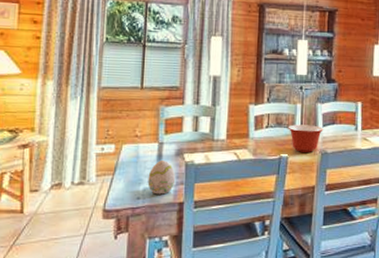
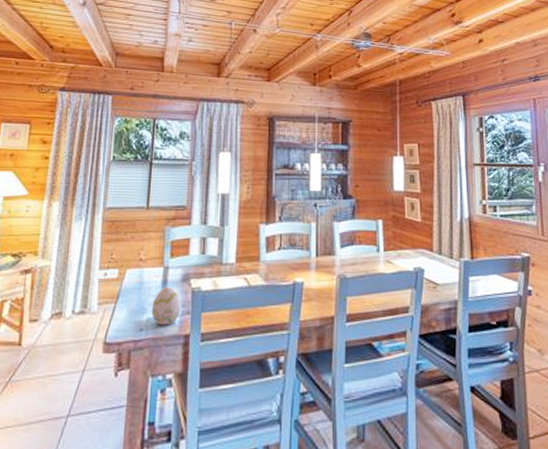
mixing bowl: present [288,124,323,152] -> none [302,246,341,277]

